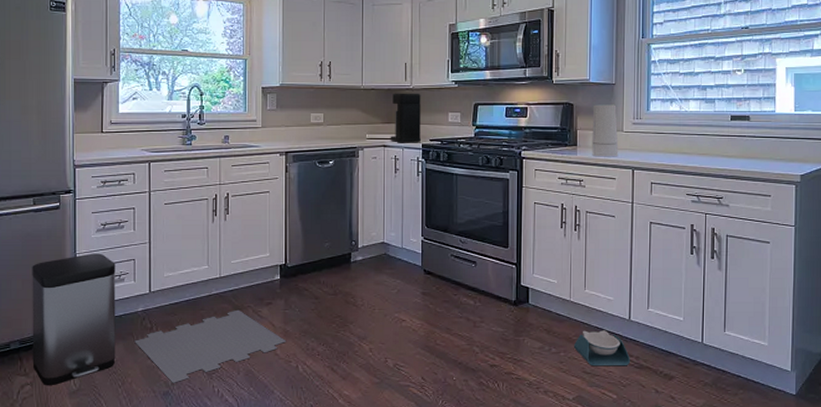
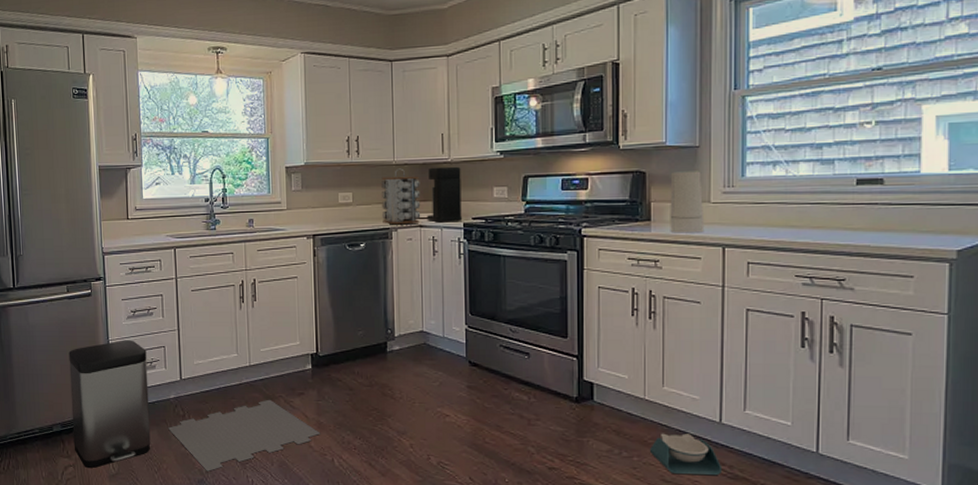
spice rack: none [349,93,385,144] -> present [380,168,421,225]

